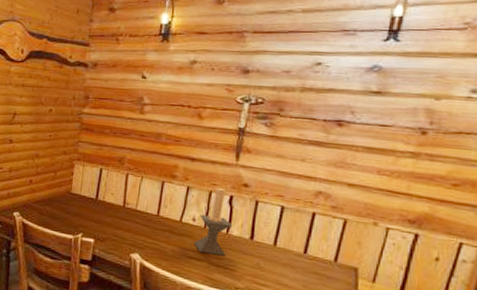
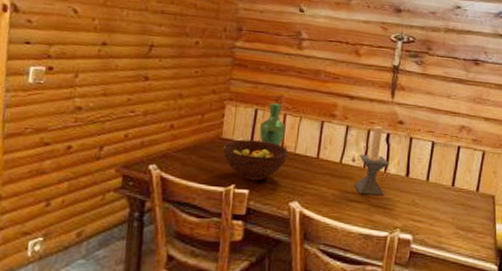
fruit bowl: none [72,195,130,232] -> present [223,139,289,181]
vase: none [104,163,128,203] -> present [259,103,286,147]

